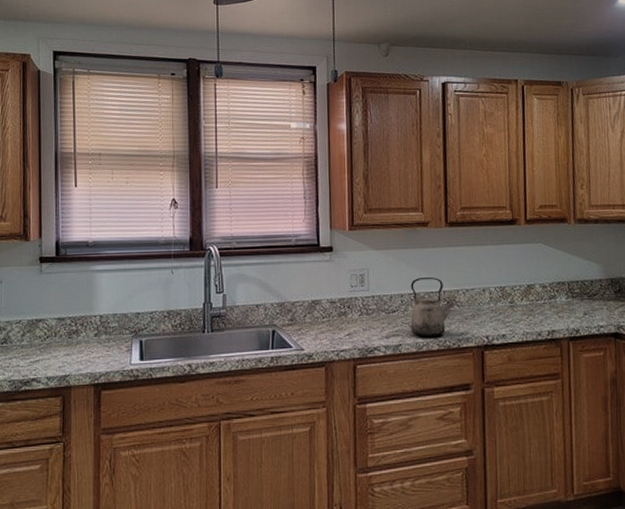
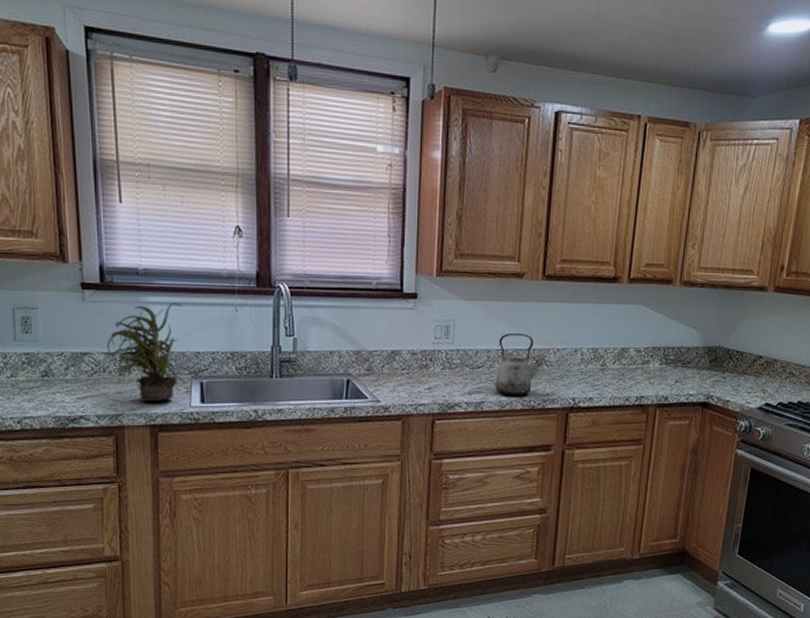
potted plant: none [58,269,126,361] -> present [106,302,185,401]

